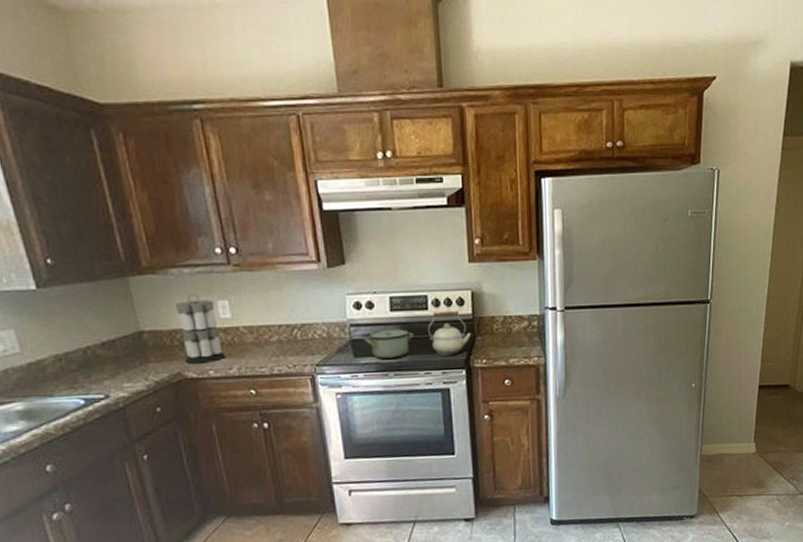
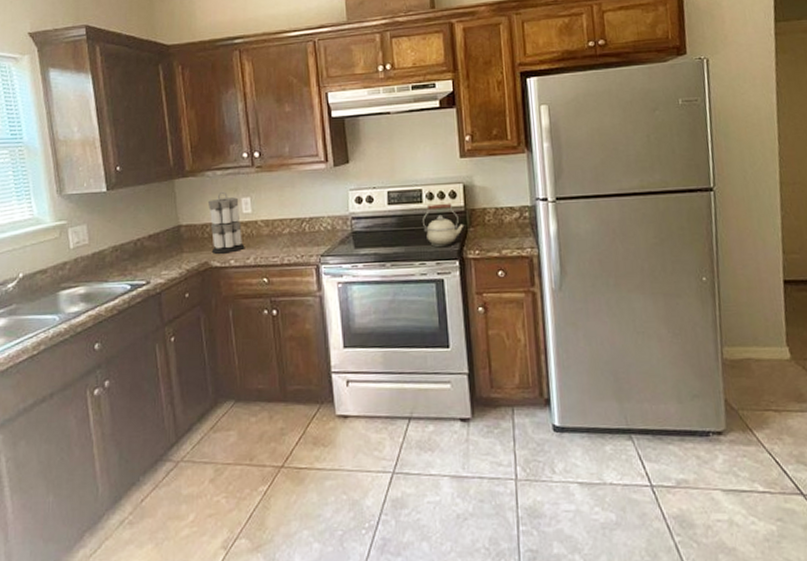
cooking pot: present [364,329,415,360] -> none [364,221,410,251]

